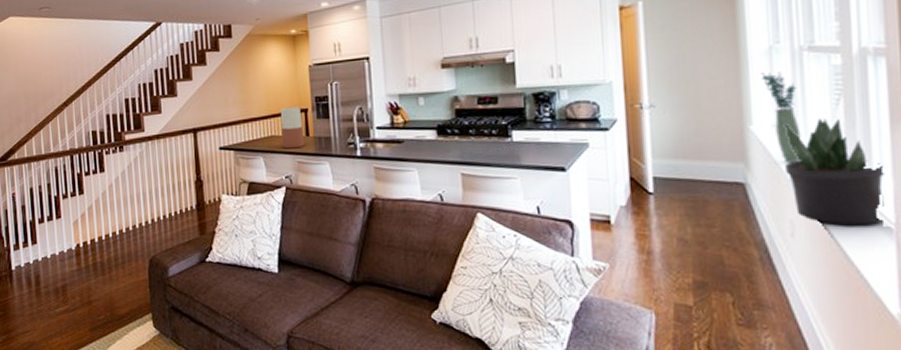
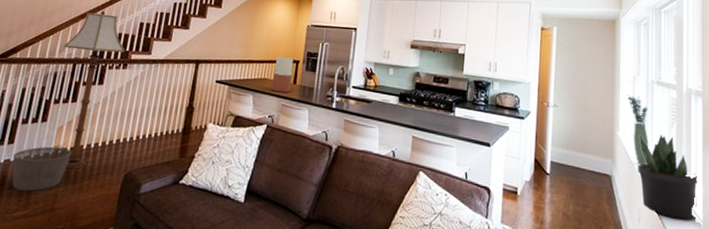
basket: none [40,239,93,288] -> present [12,145,72,192]
floor lamp: none [56,92,117,262] -> present [64,9,125,170]

